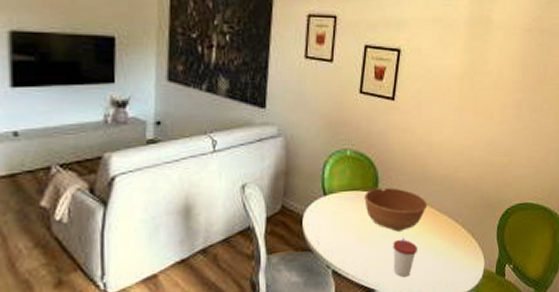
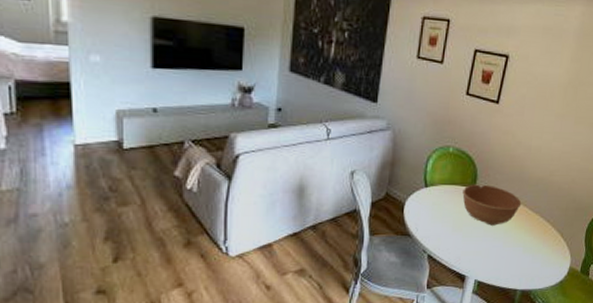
cup: present [393,238,417,277] -> none [485,232,508,267]

